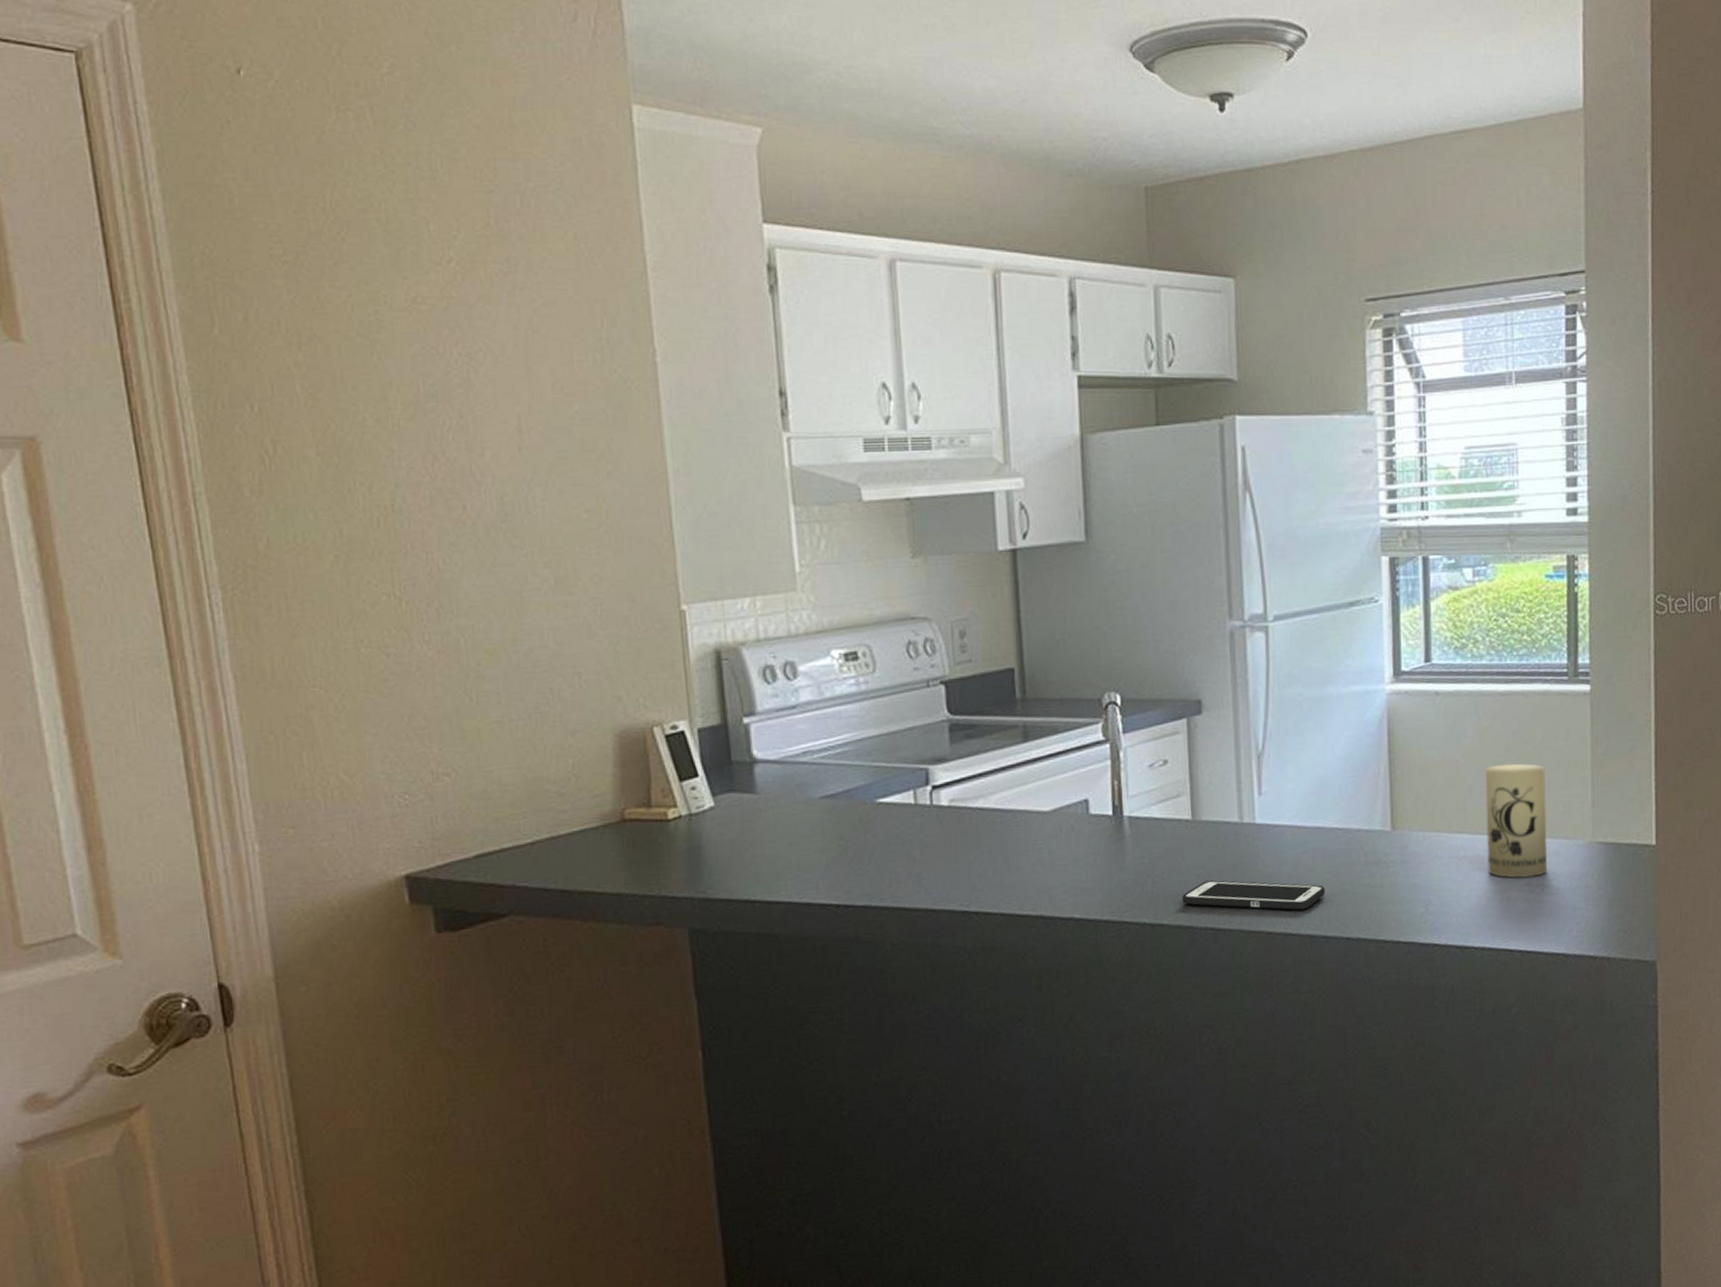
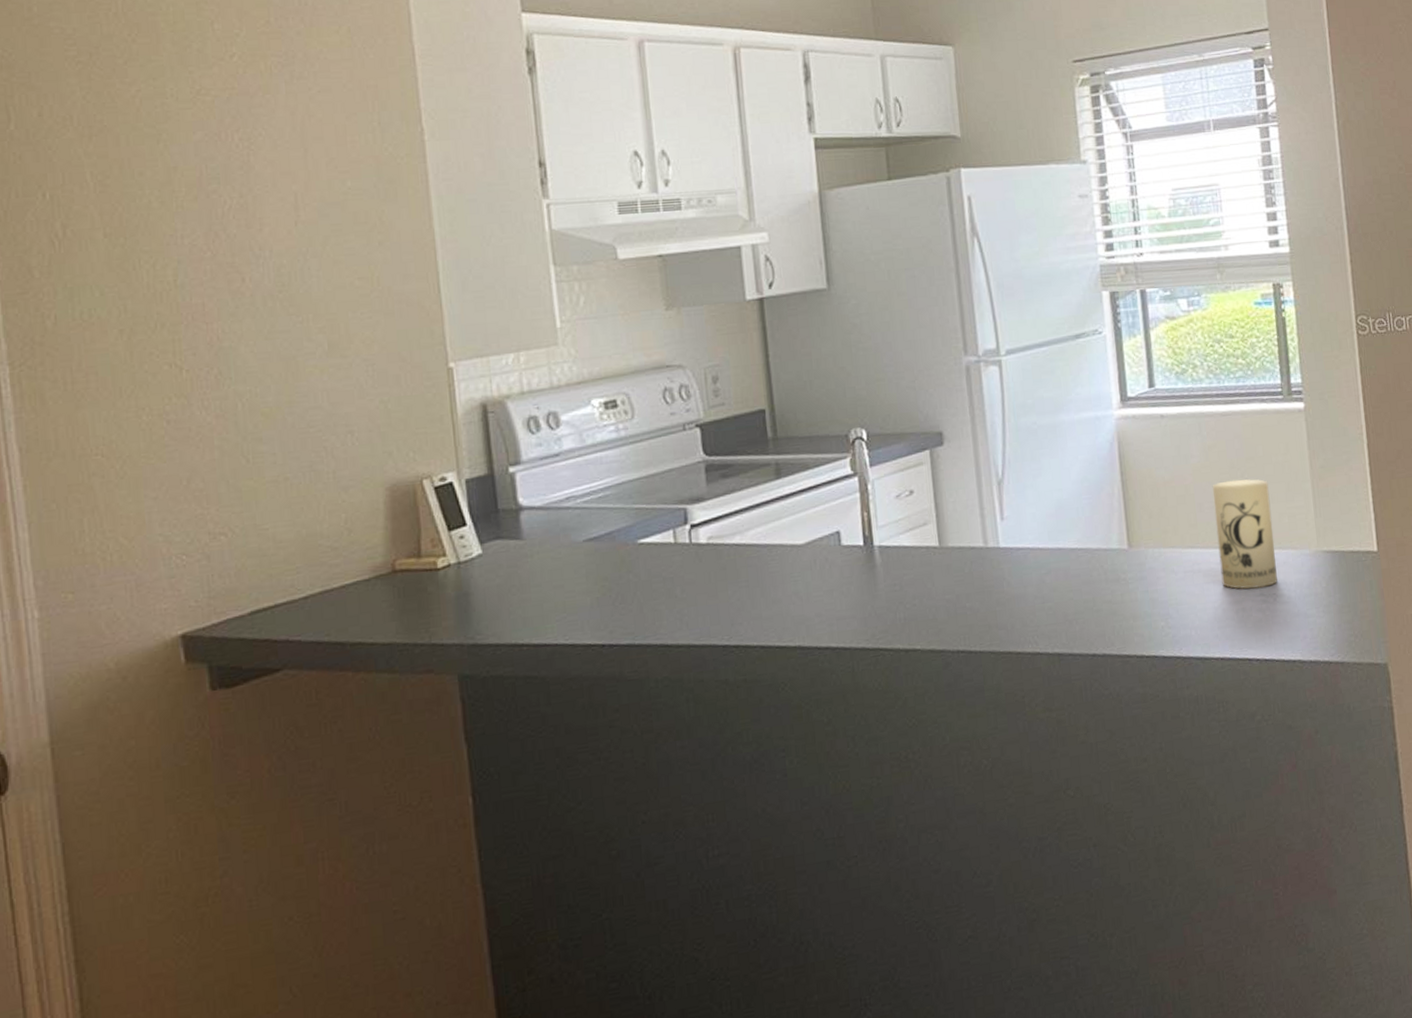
cell phone: present [1182,880,1326,911] -> none [933,604,1070,630]

